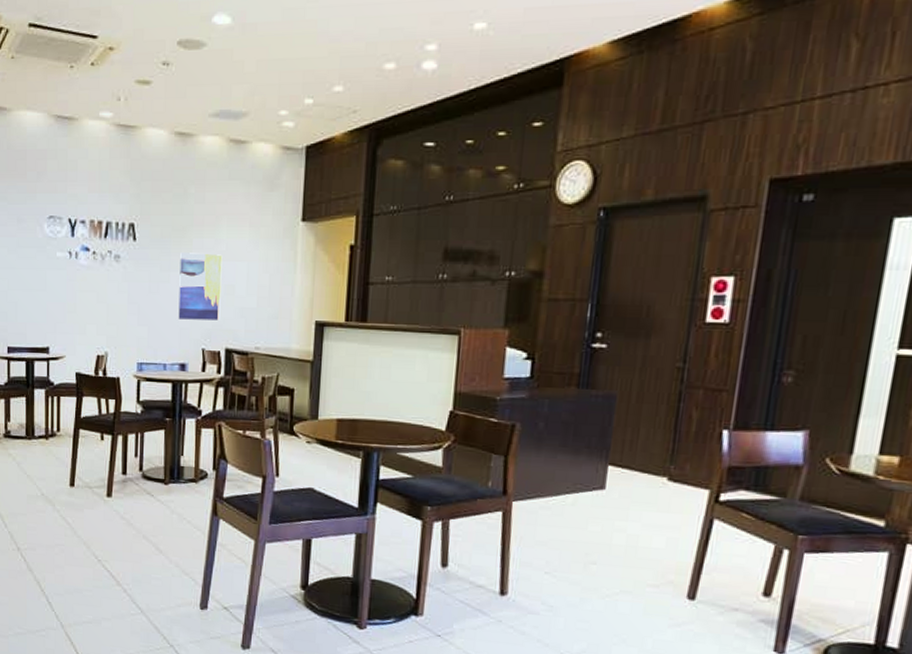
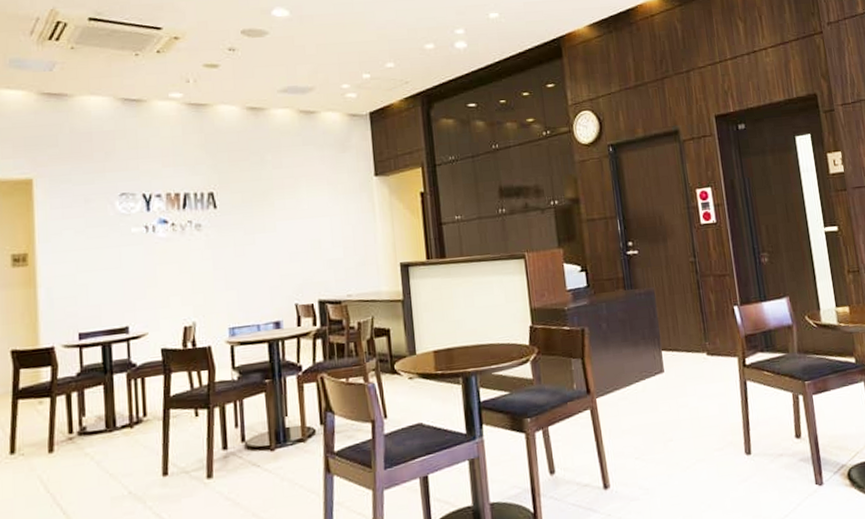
wall art: present [178,253,223,320] -> none [263,212,310,279]

